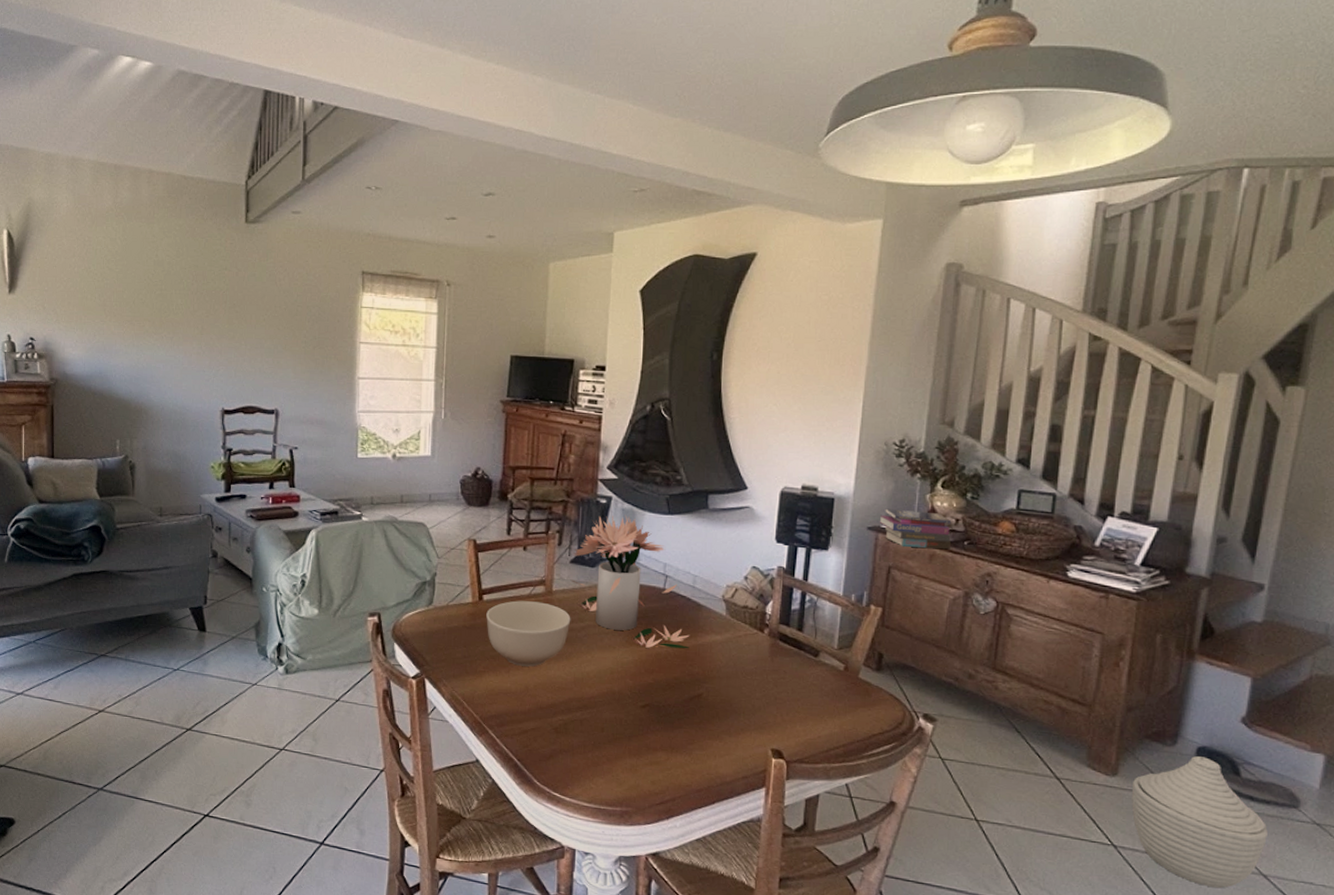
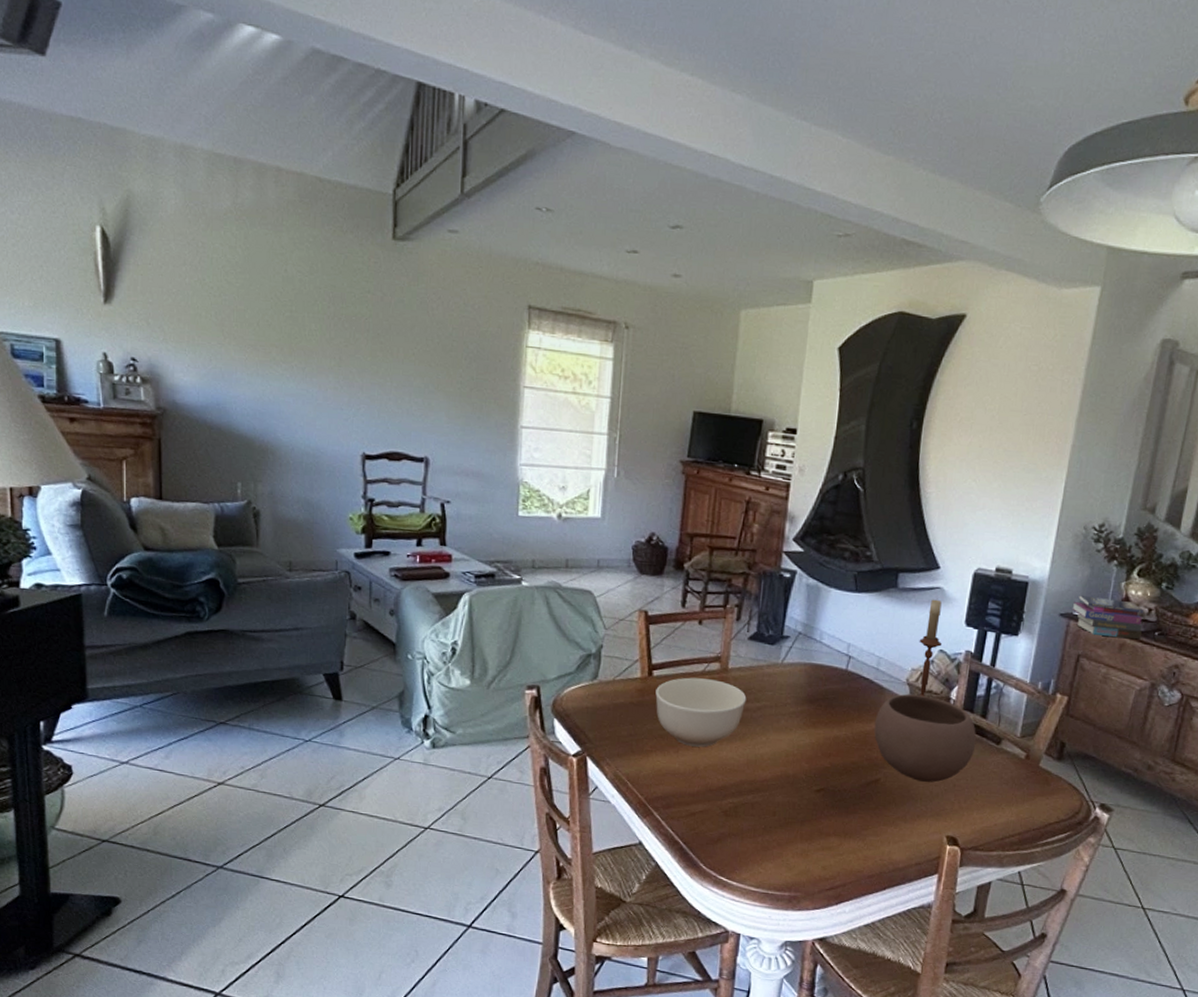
bouquet: present [570,515,690,649] -> none [747,591,871,733]
bowl: none [693,610,795,696] -> present [873,694,977,783]
candlestick: none [732,517,755,613] -> present [919,598,943,698]

